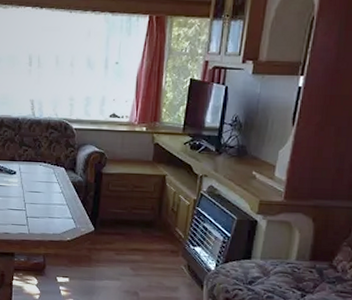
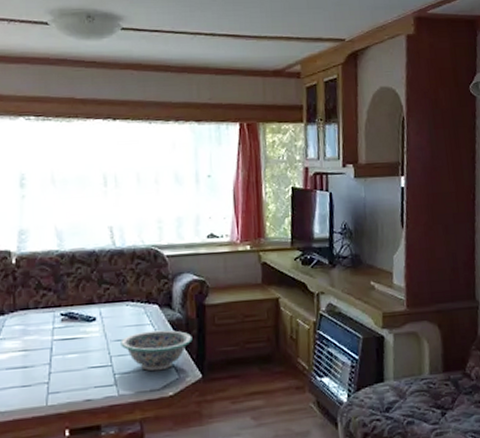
decorative bowl: none [33,187,90,220] -> present [120,329,193,372]

